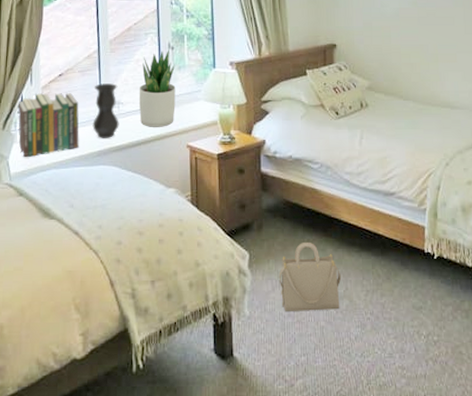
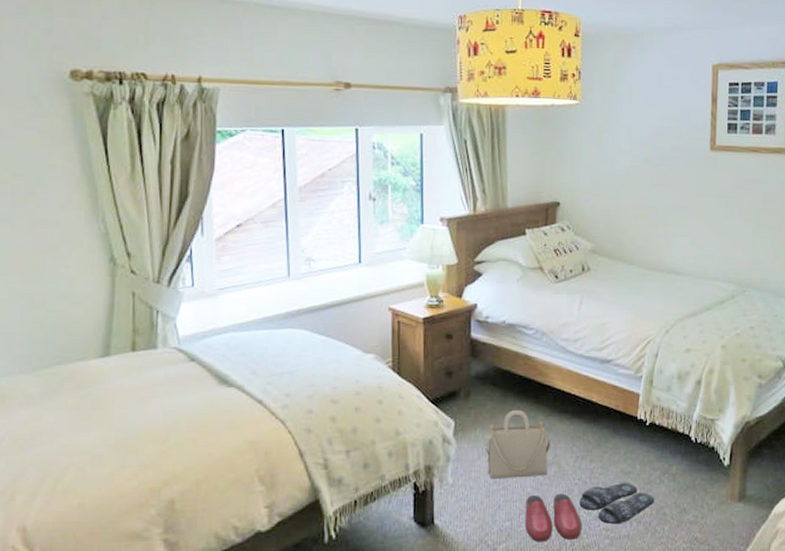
books: present [18,93,79,157] -> none [187,246,262,318]
vase: present [92,83,119,138] -> none [278,237,310,299]
planter: present [139,49,176,127] -> none [333,200,378,288]
slippers: none [320,328,377,379] -> present [525,493,582,542]
slippers: none [373,317,449,361] -> present [580,482,654,524]

